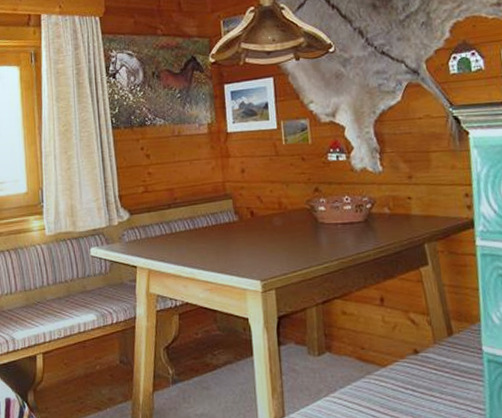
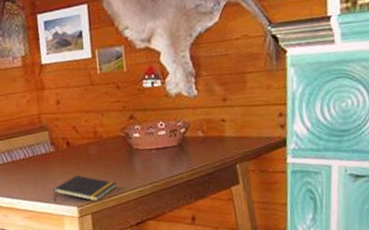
notepad: none [236,246,303,276] -> present [53,175,118,201]

